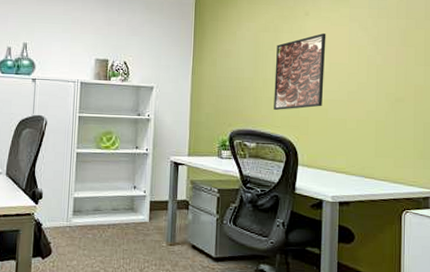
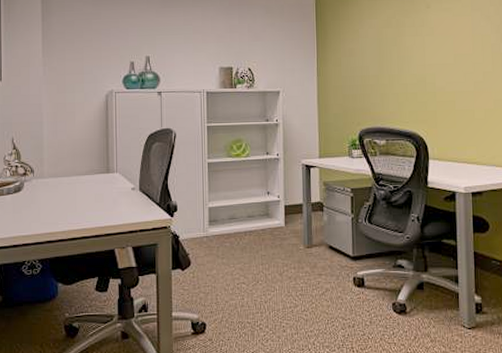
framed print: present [274,33,326,111] -> none [399,25,450,106]

